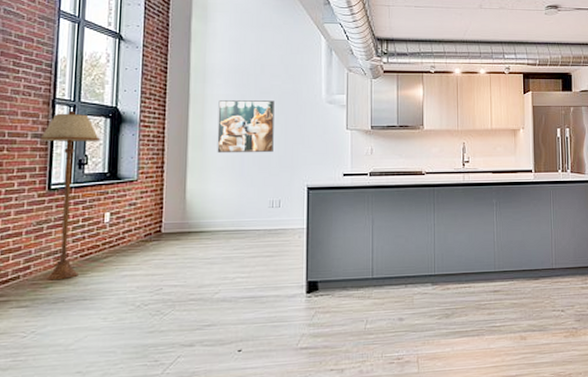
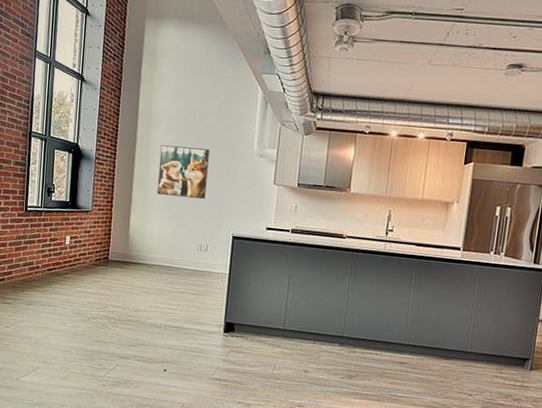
floor lamp: present [40,110,100,281] -> none [20,143,64,287]

